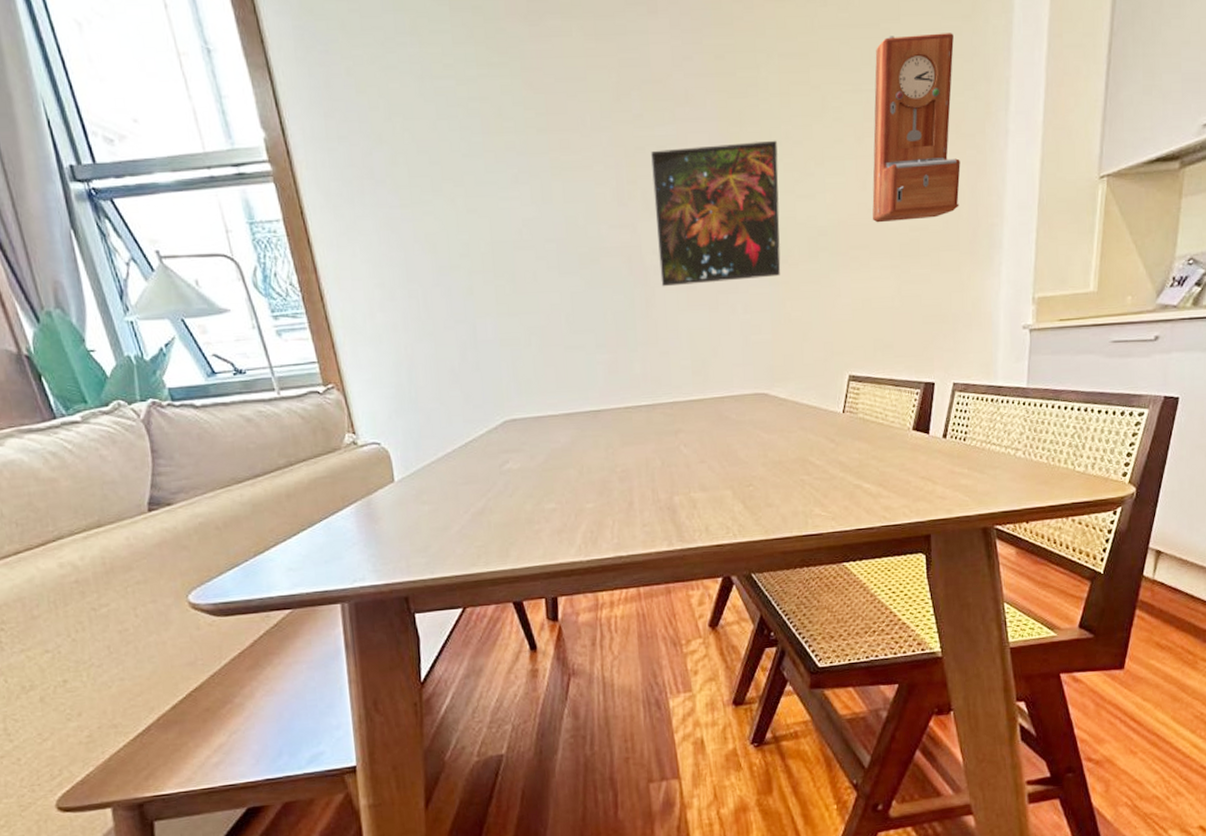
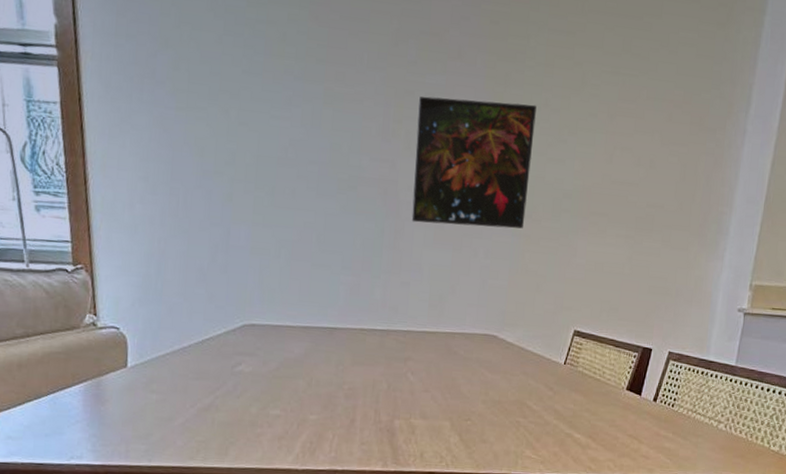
time clock: present [872,33,961,223] -> none [615,29,708,199]

